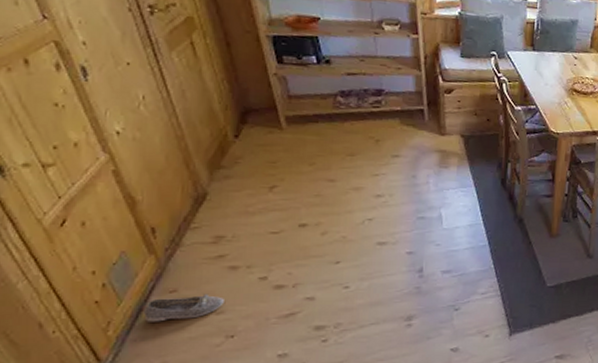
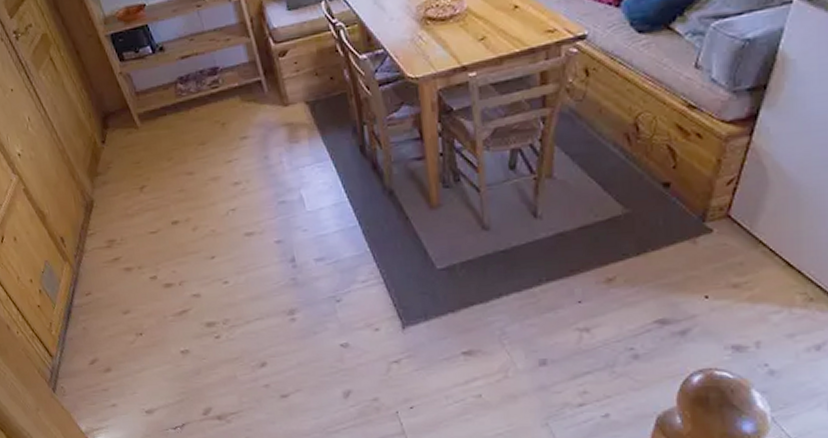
shoe: present [142,294,224,322] -> none [71,295,128,322]

